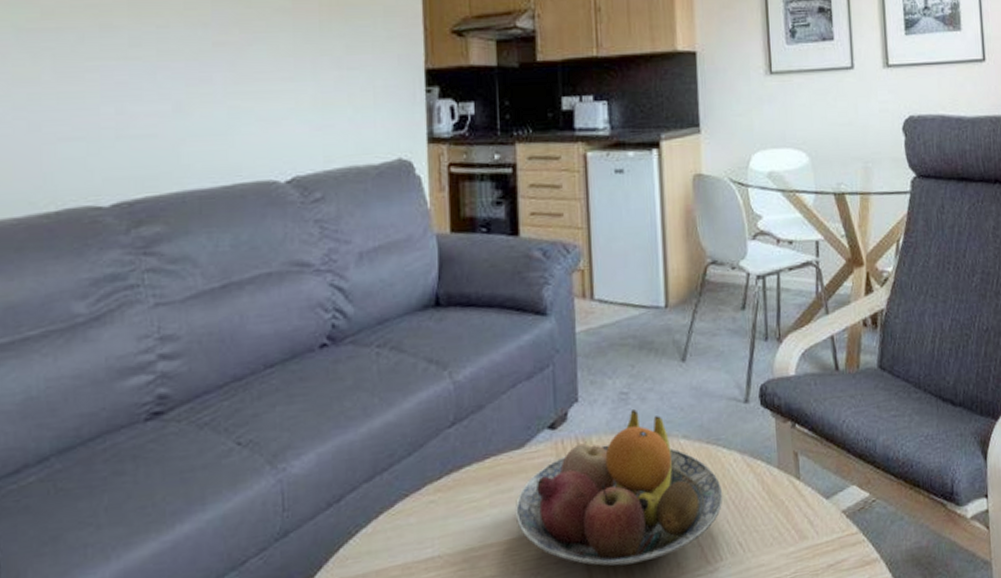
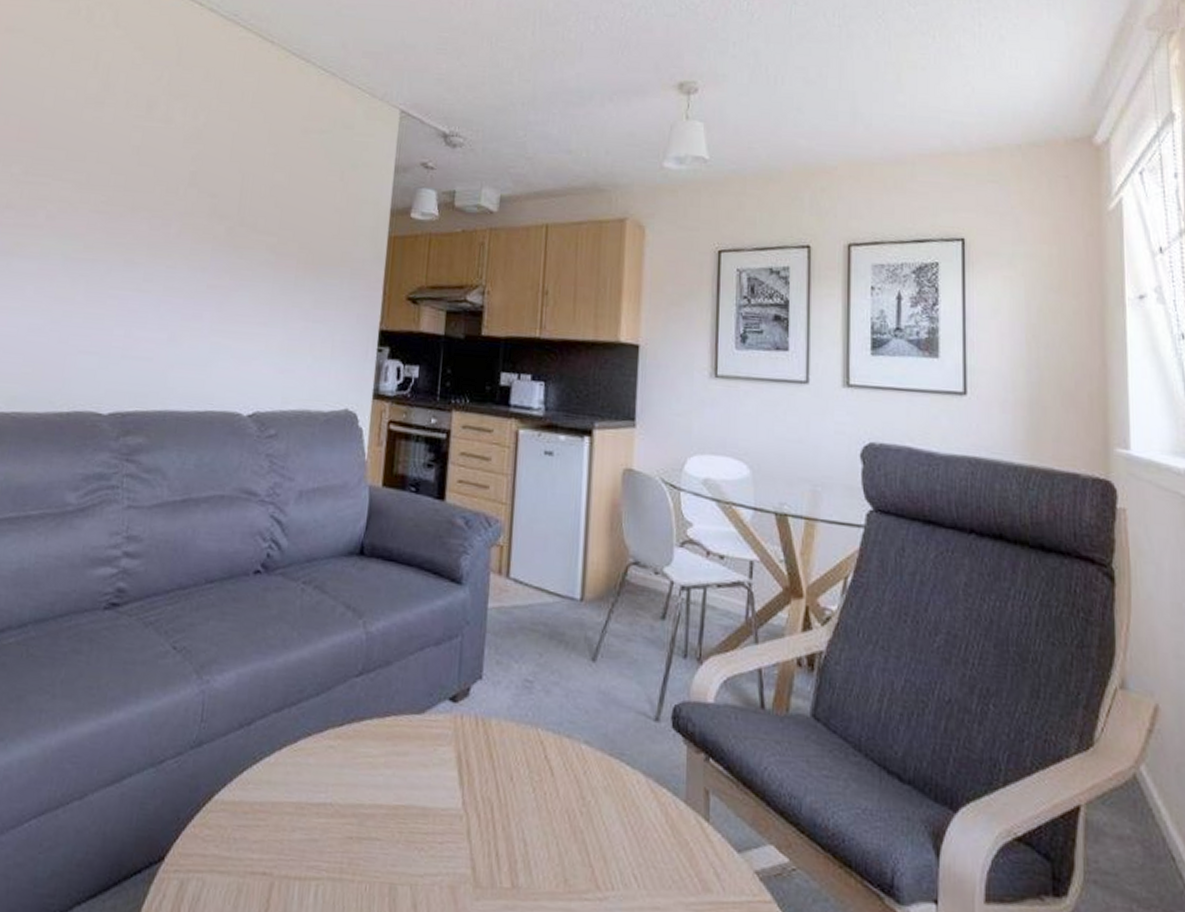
fruit bowl: present [514,409,723,566] -> none [407,700,622,868]

